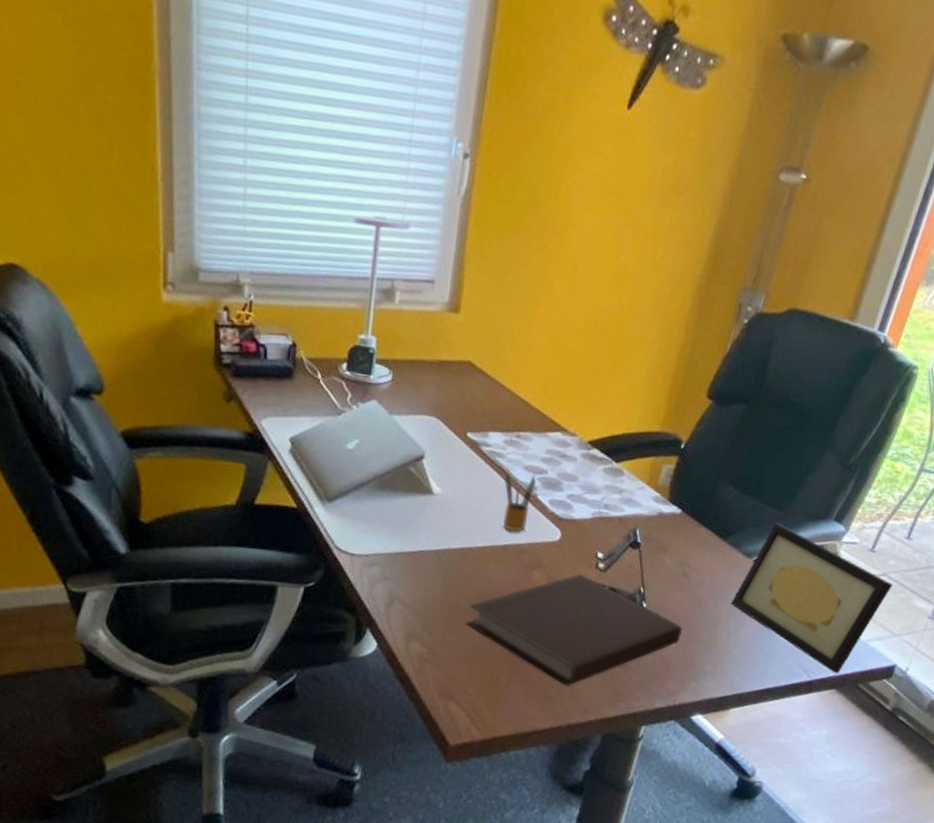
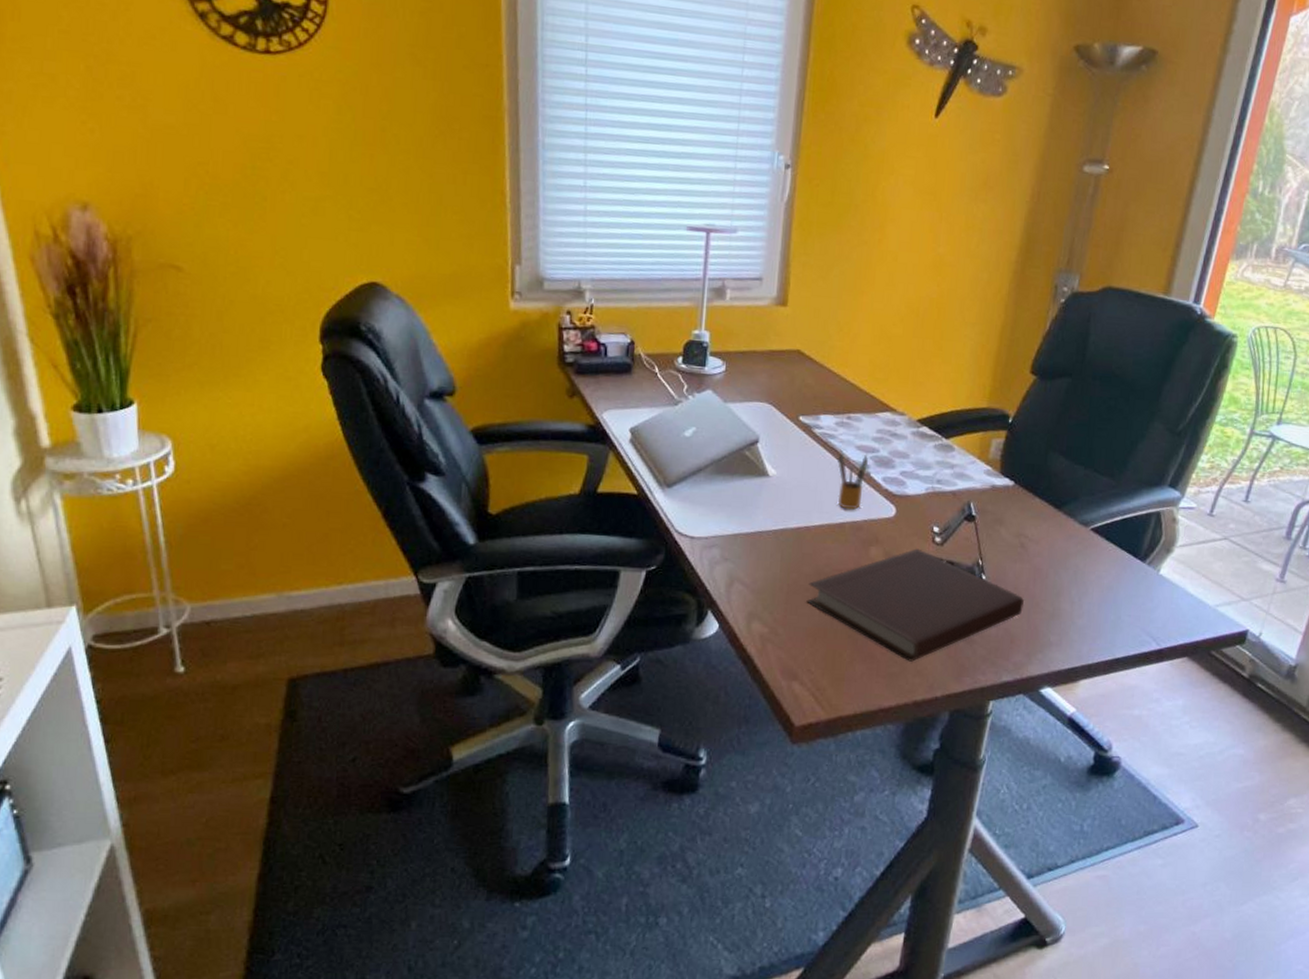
picture frame: present [730,522,893,674] -> none [1071,490,1236,641]

